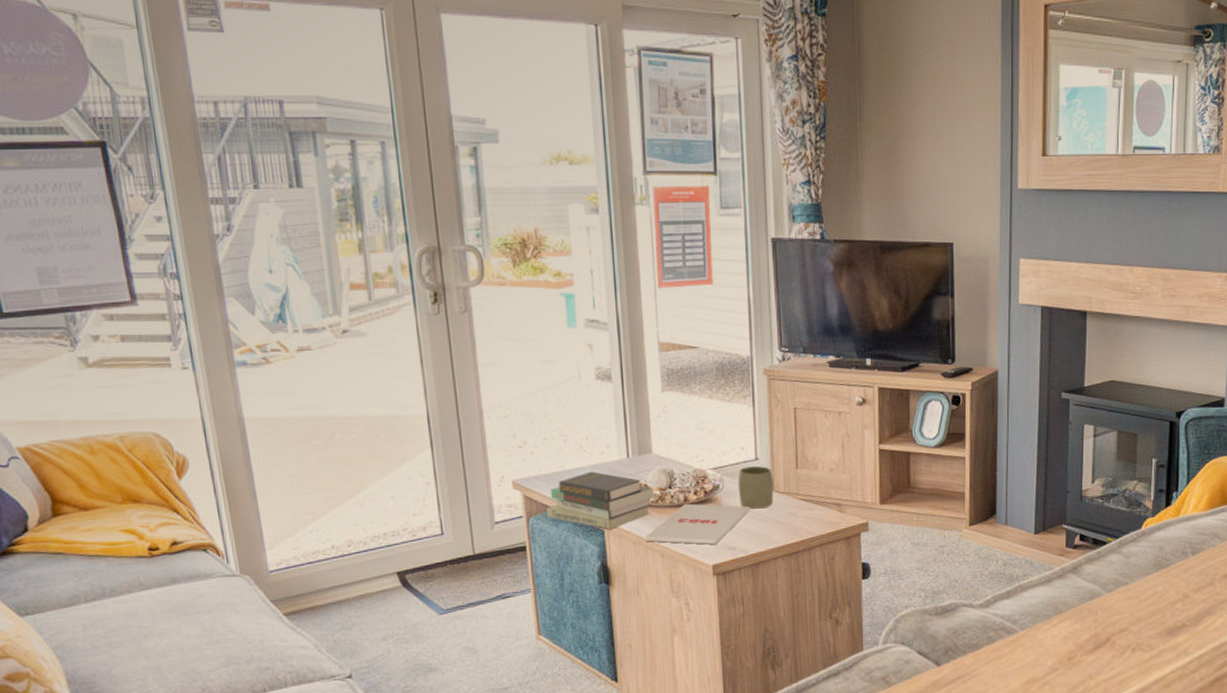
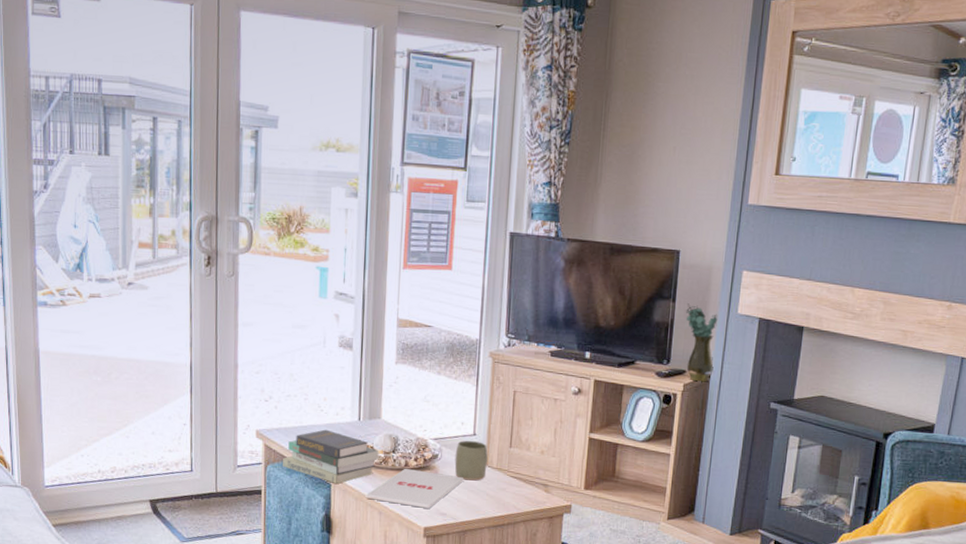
vase: none [966,298,1000,379] -> present [686,303,718,382]

